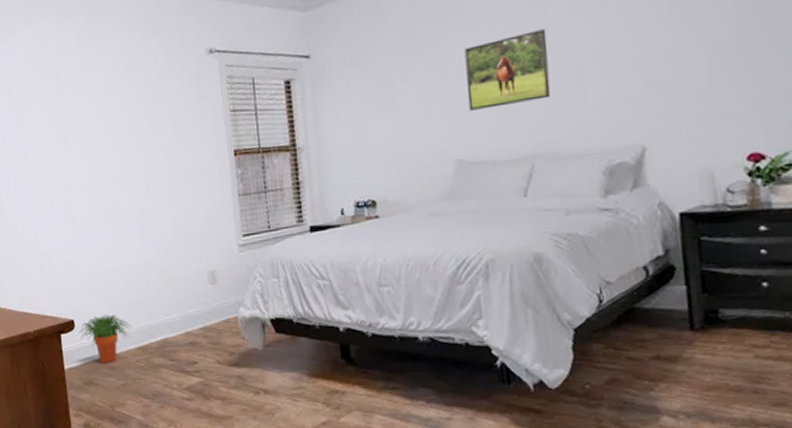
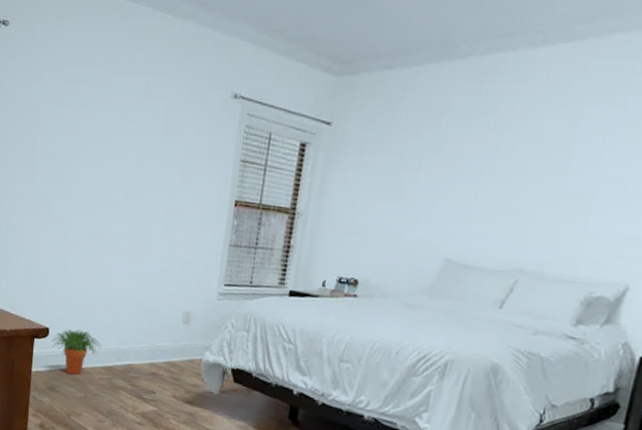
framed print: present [464,29,551,111] -> none [471,147,569,219]

